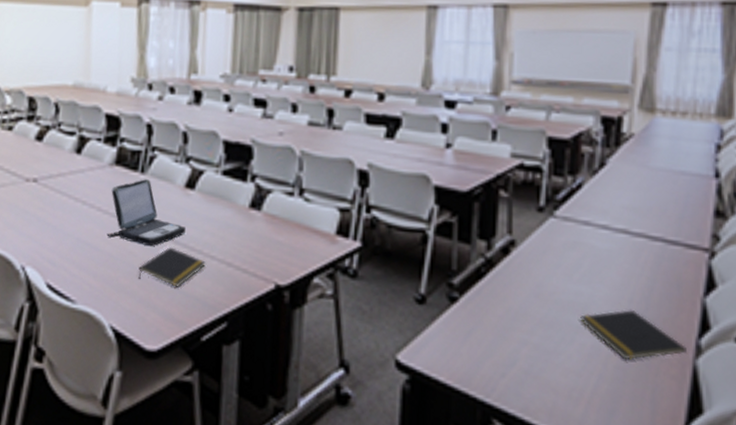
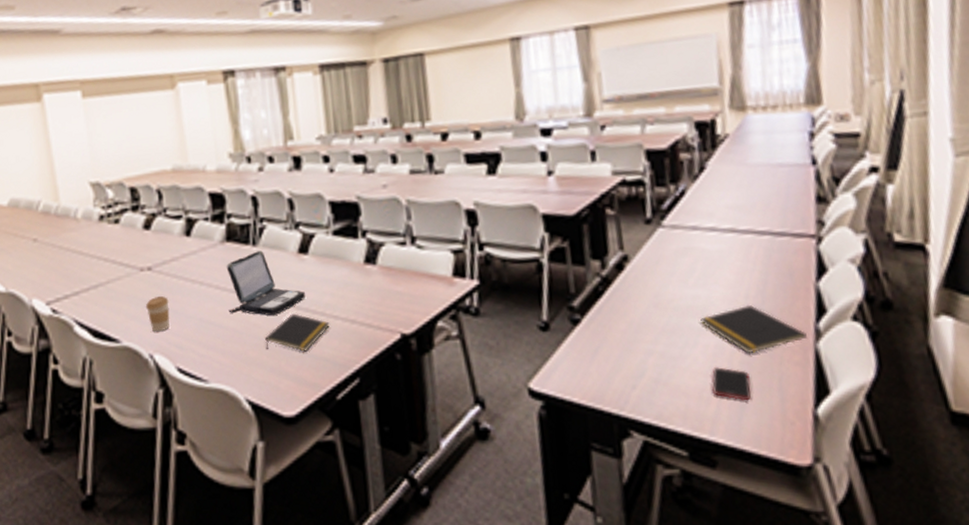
coffee cup: none [25,208,49,245] -> present [145,295,170,332]
cell phone: none [583,368,622,408] -> present [712,367,751,401]

